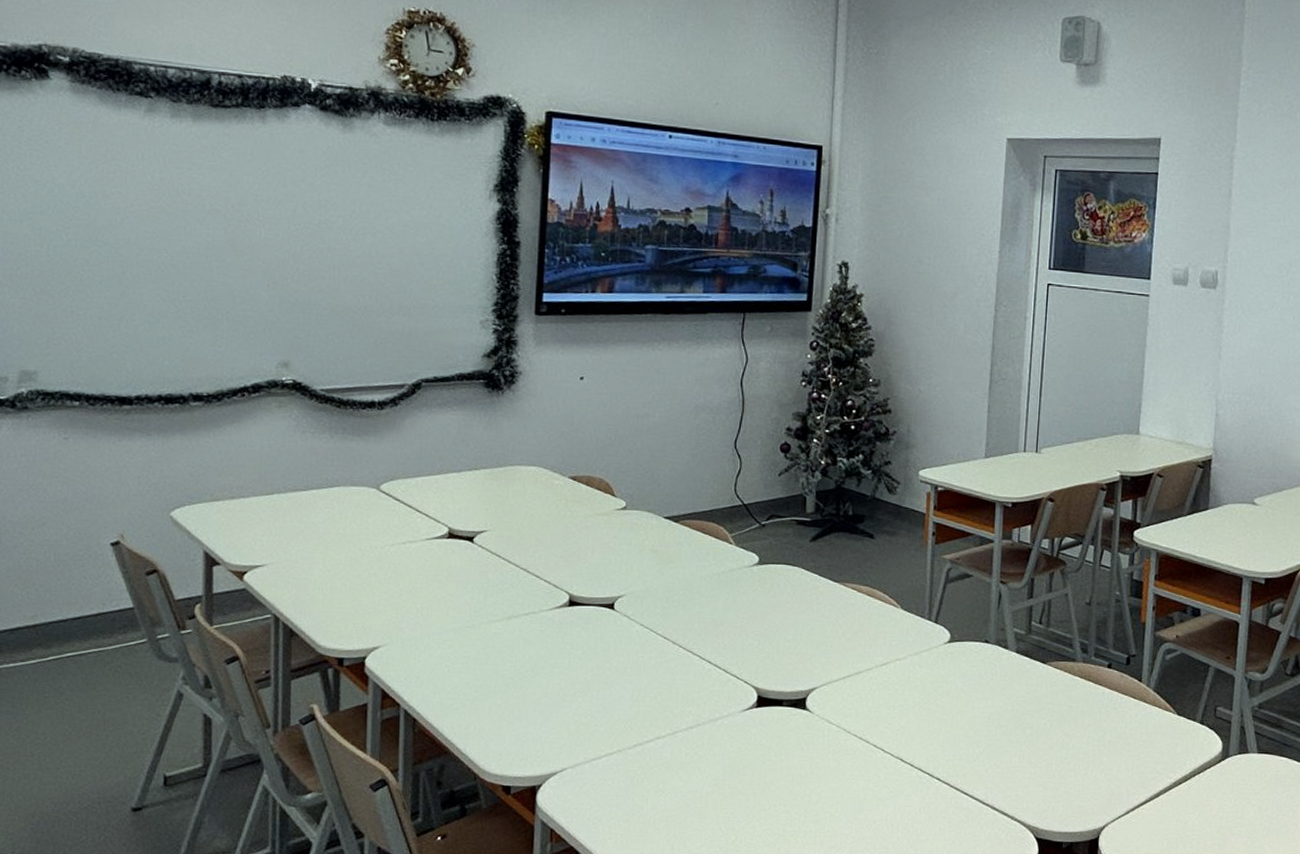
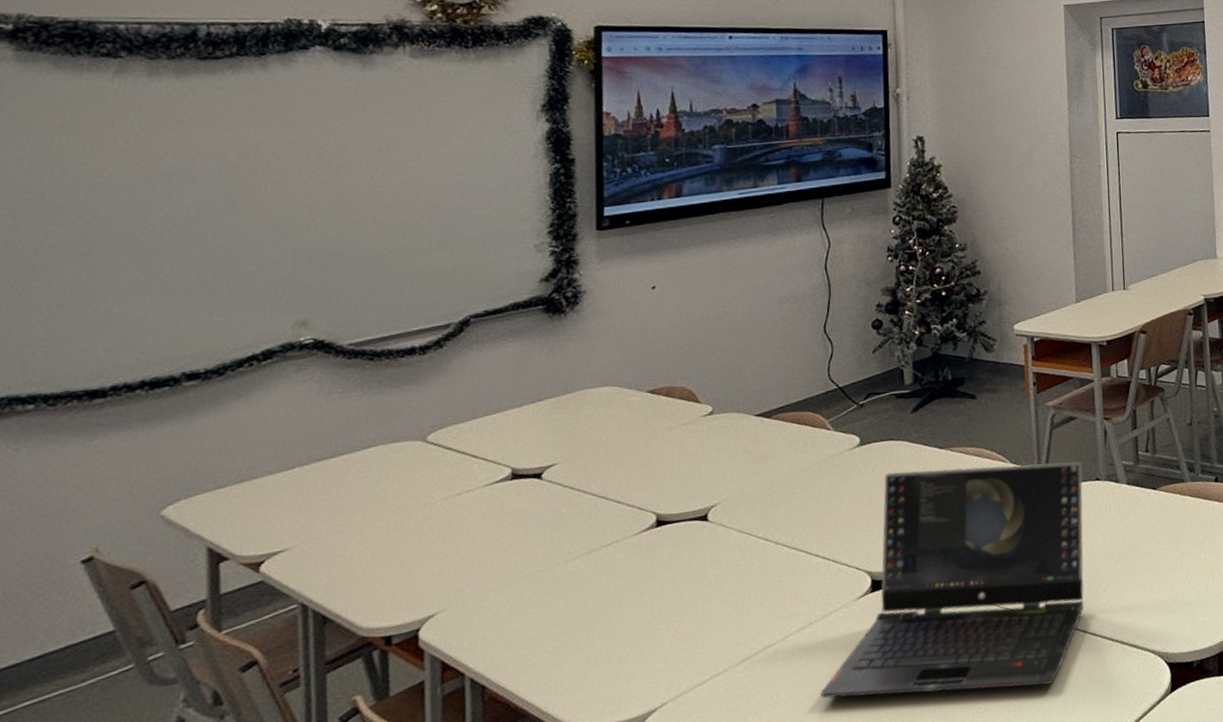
laptop computer: none [702,596,973,832] -> present [820,461,1084,699]

